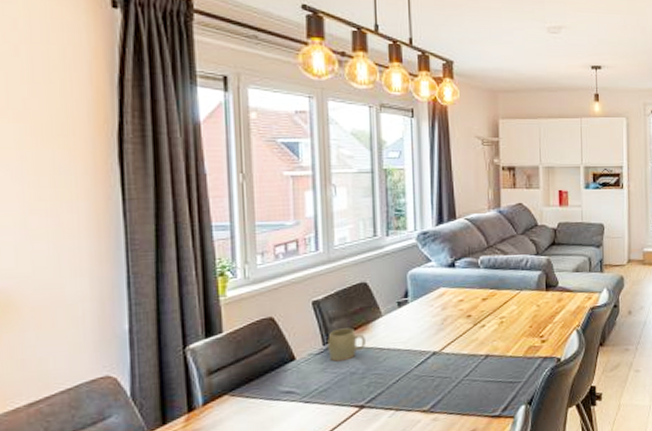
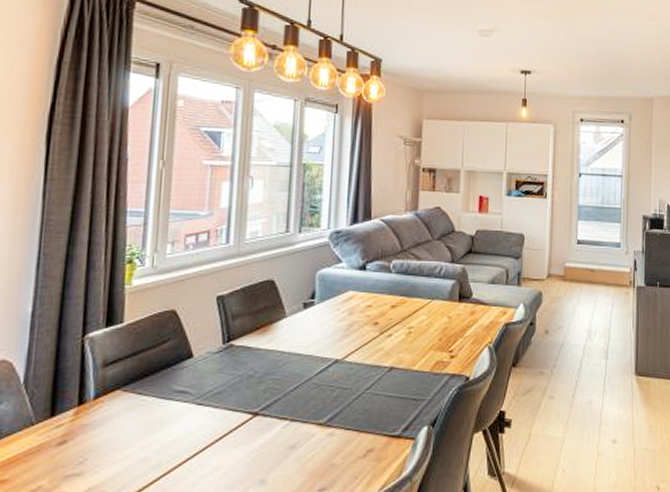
mug: present [328,328,365,362] -> none [227,327,267,362]

